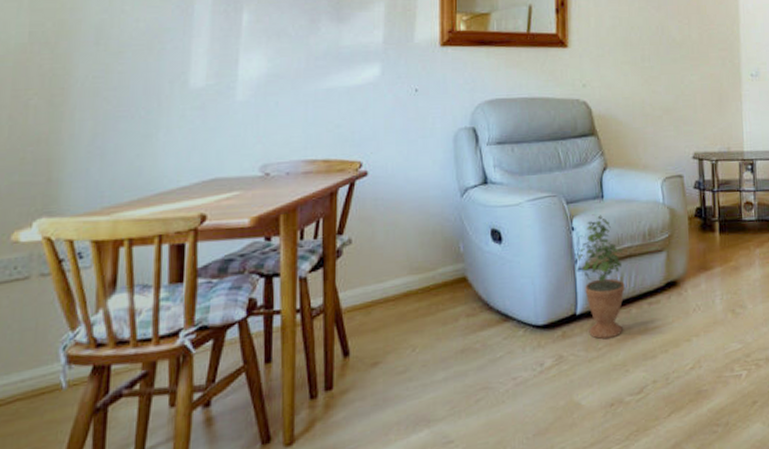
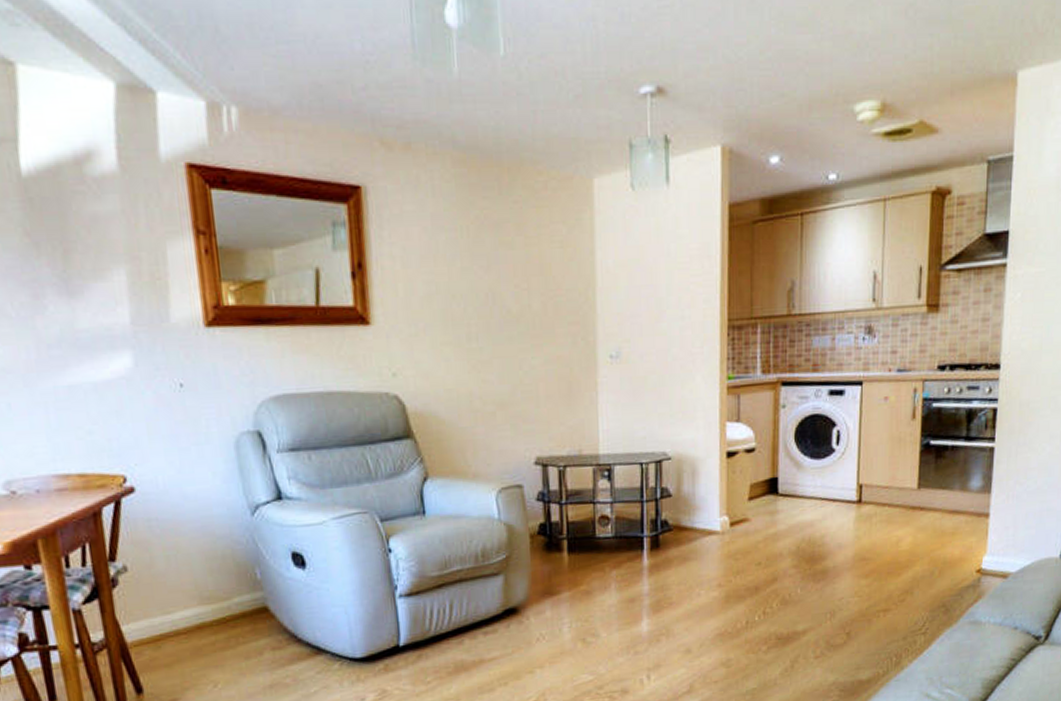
potted plant: present [577,214,625,340] -> none [397,533,455,672]

